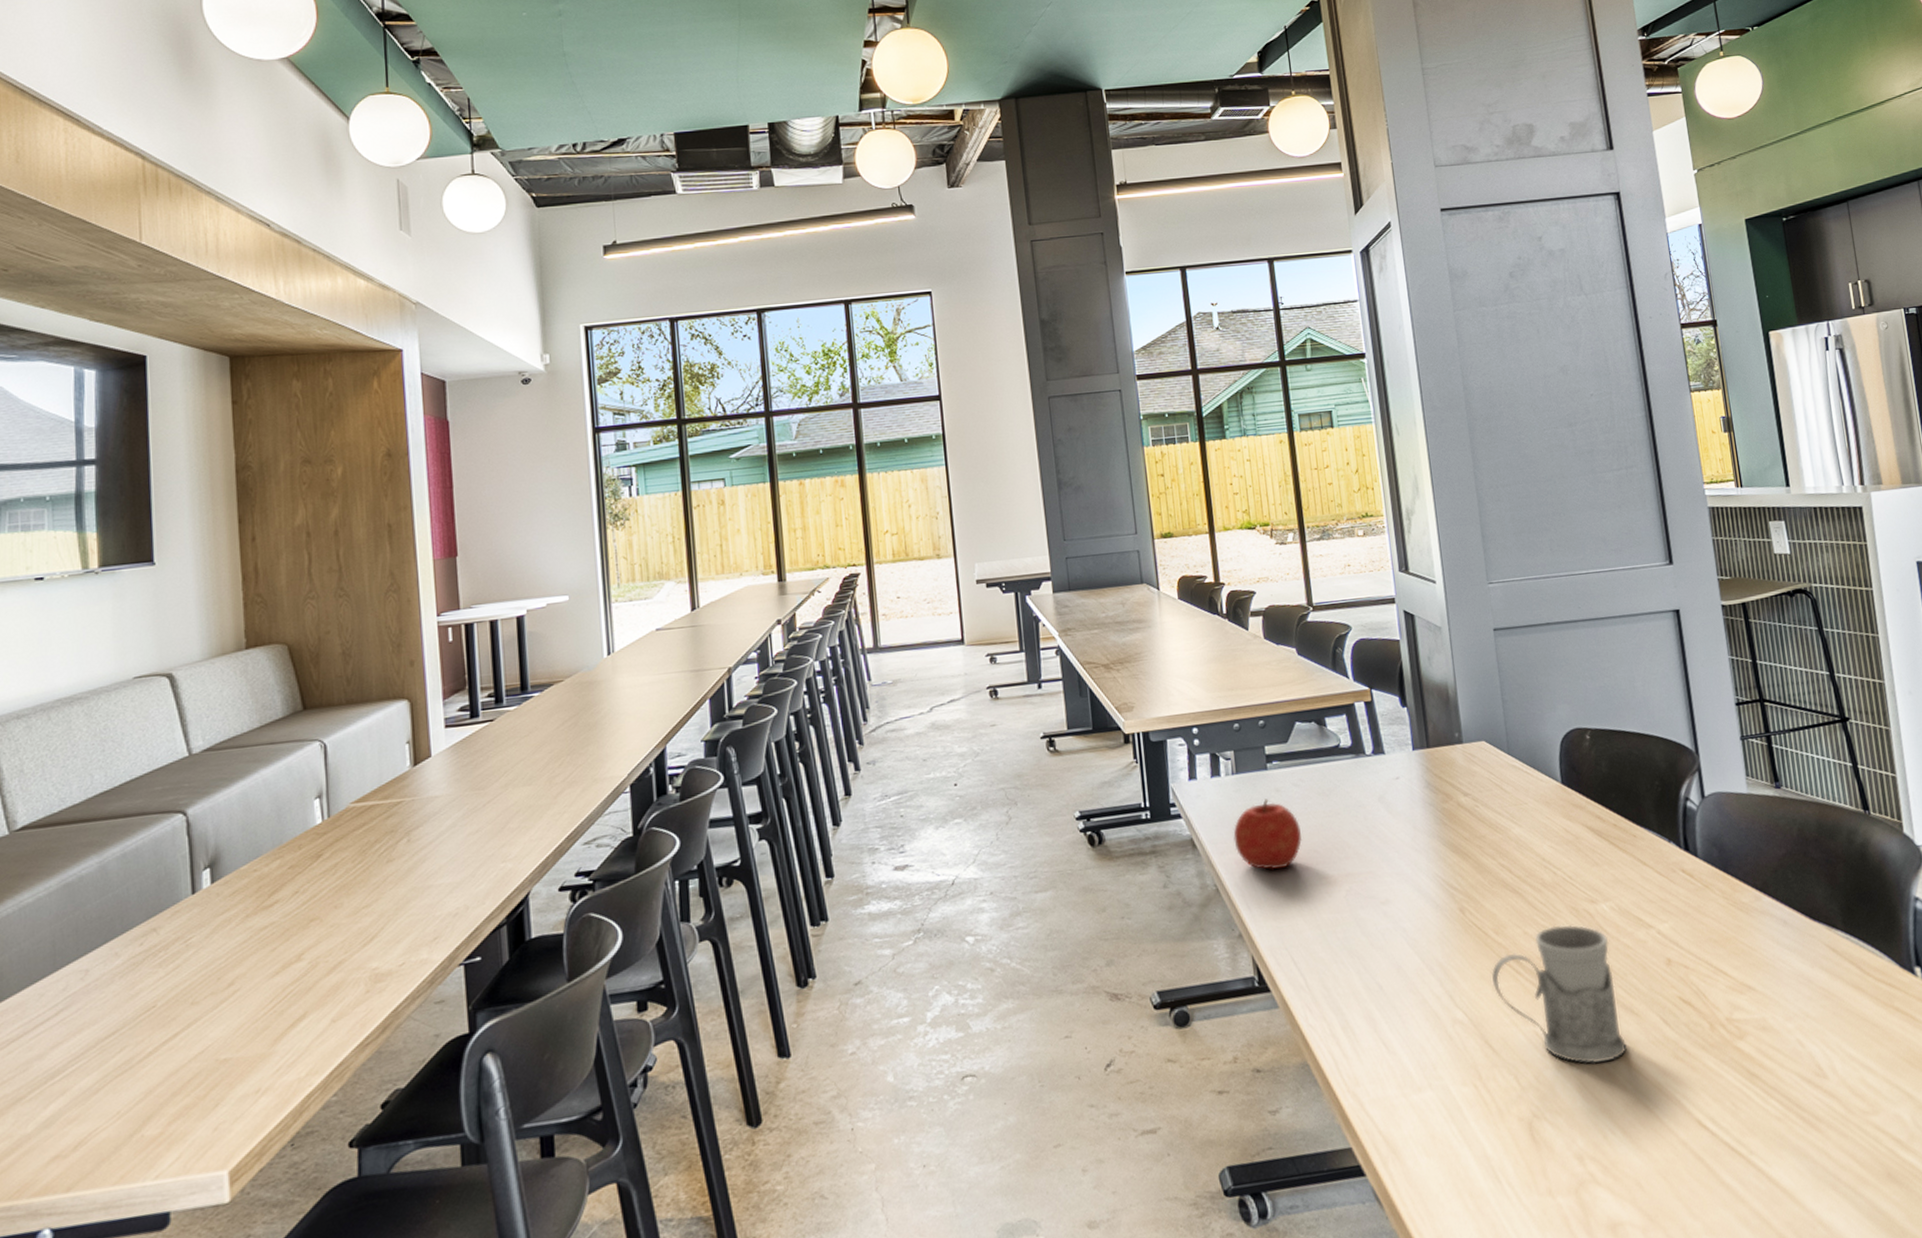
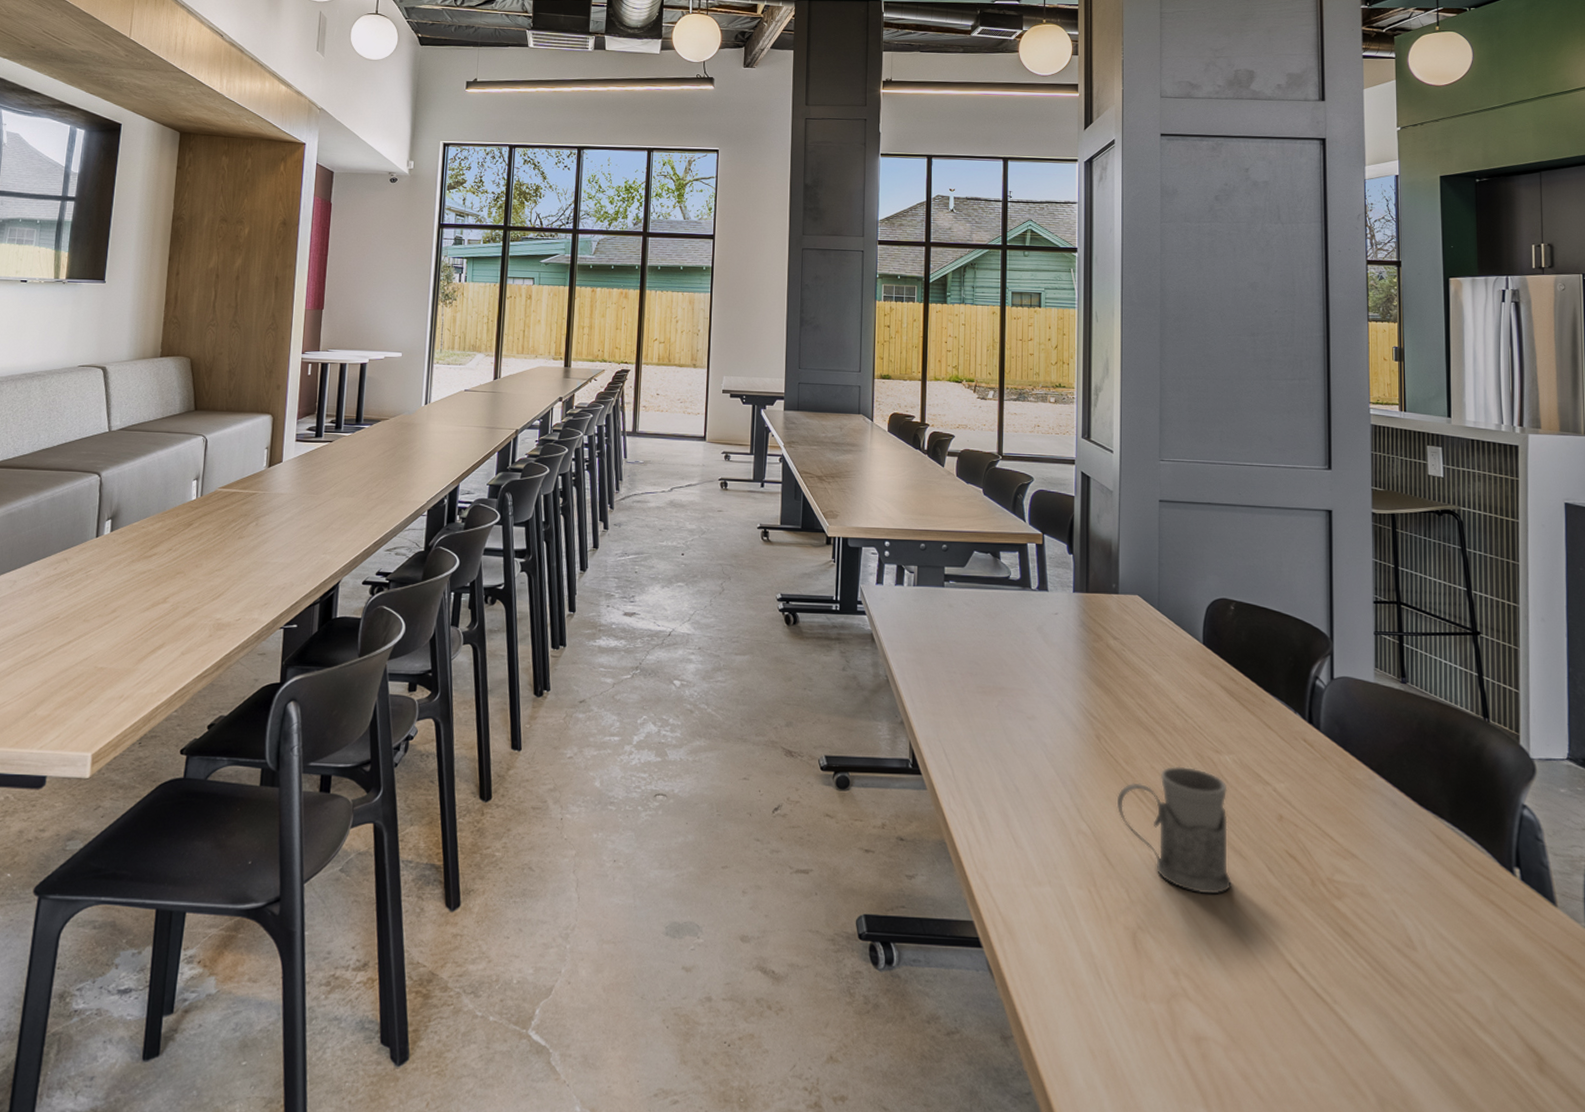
fruit: present [1233,799,1303,870] -> none [907,611,967,673]

